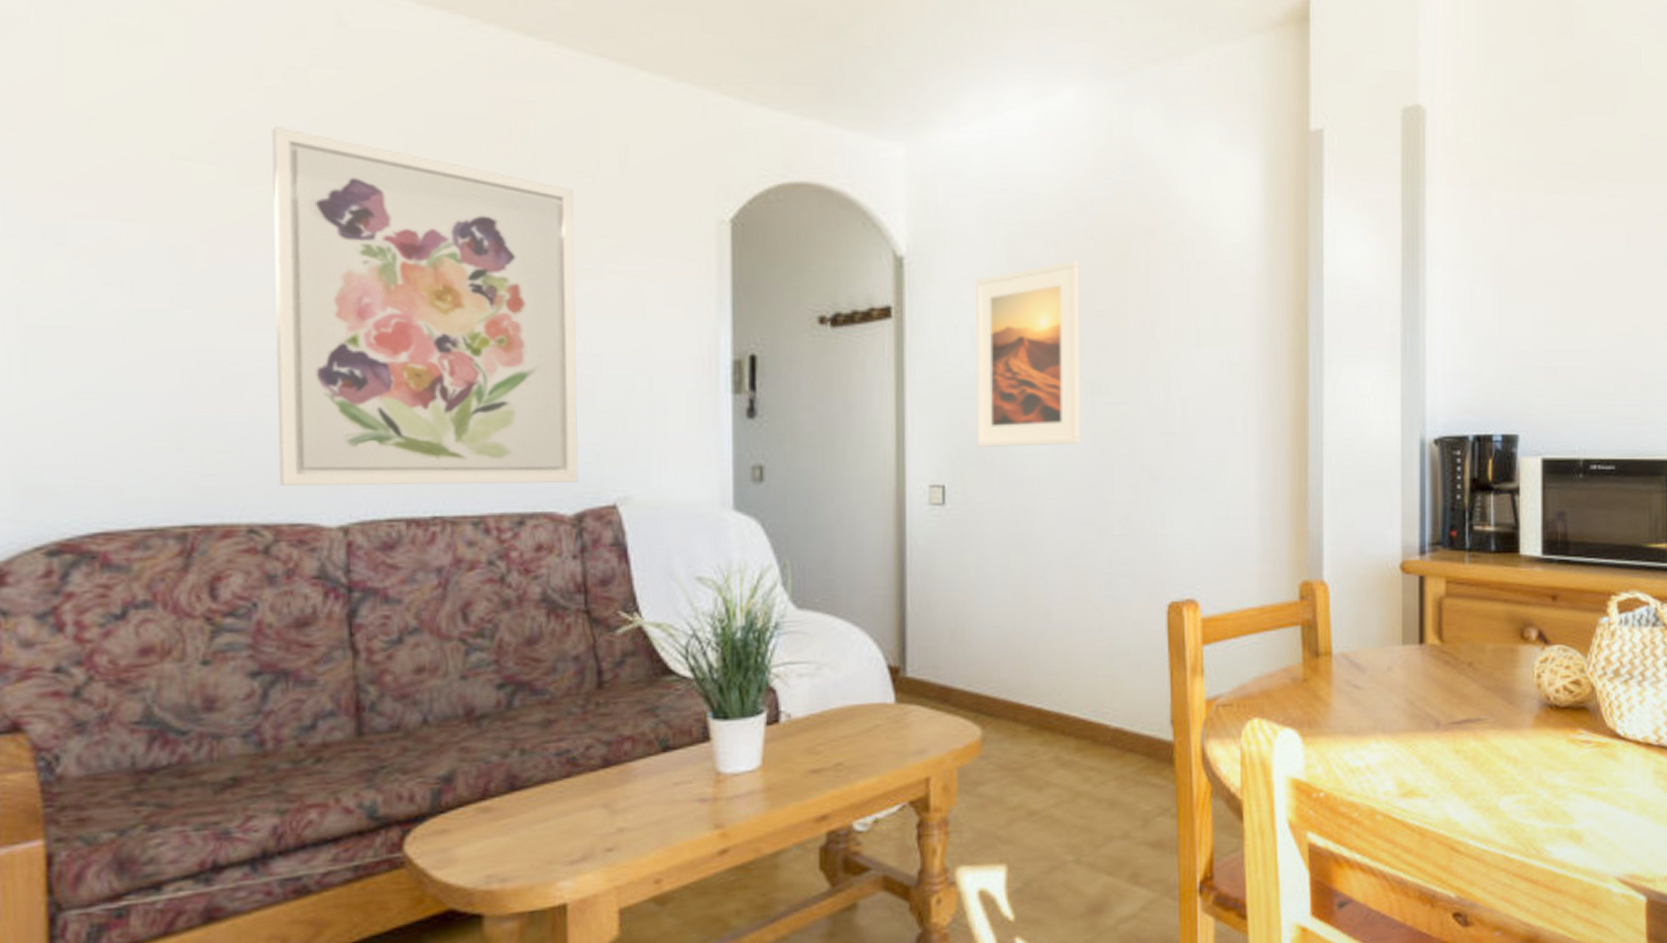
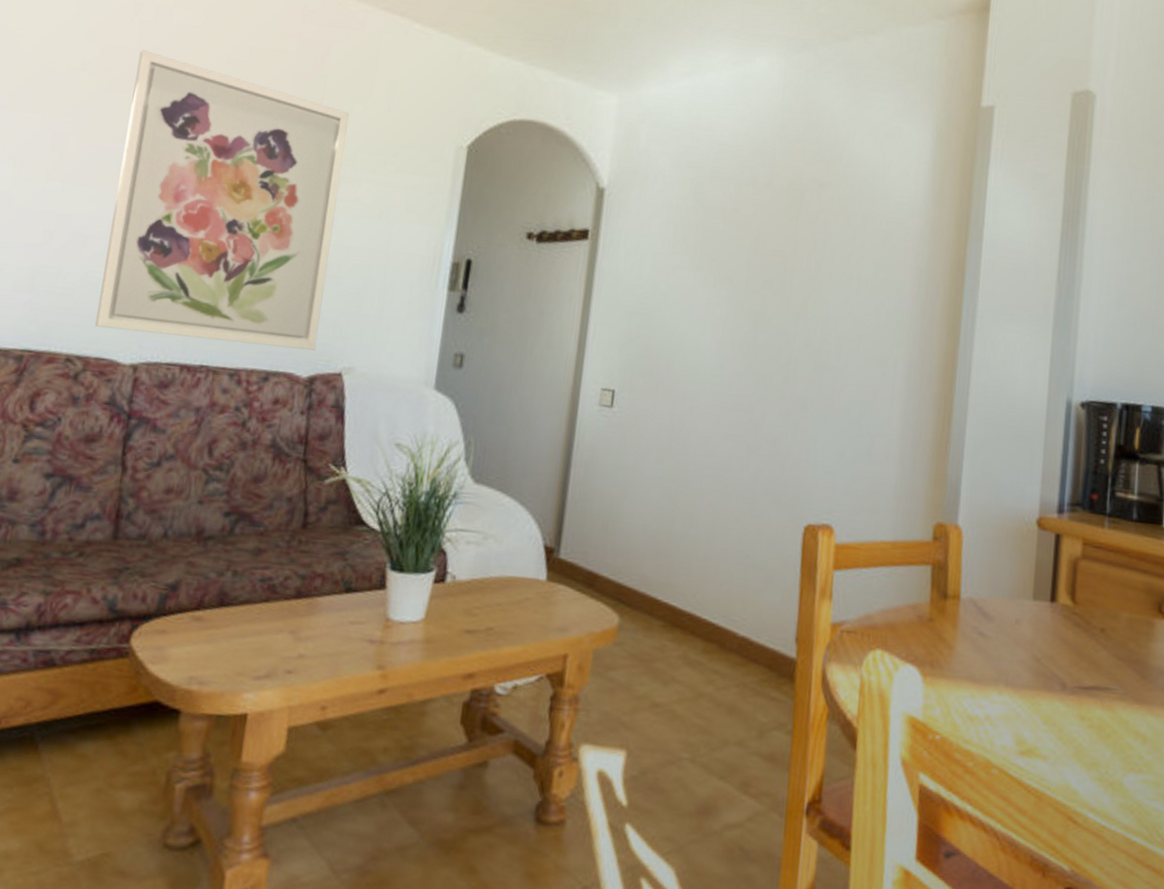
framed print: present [974,259,1081,448] -> none [647,203,757,367]

